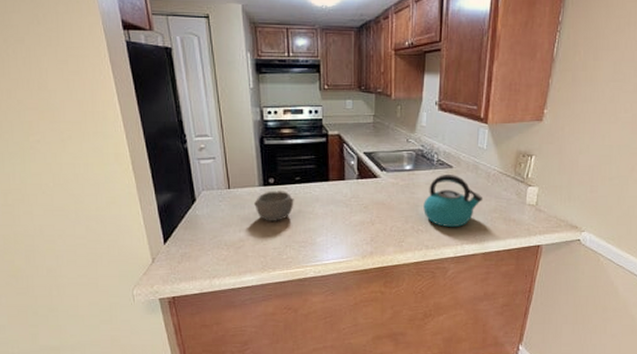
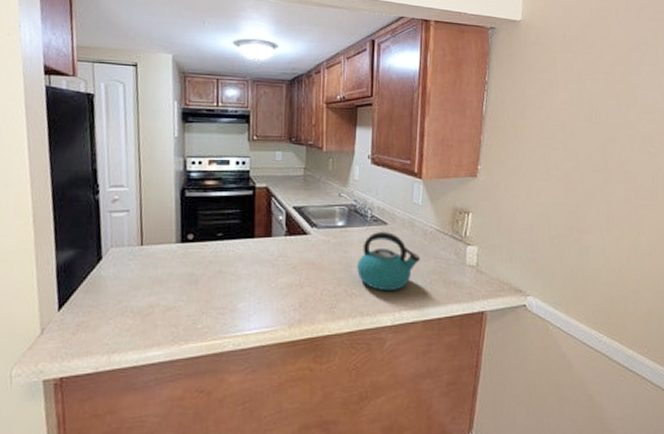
bowl: present [254,191,294,221] -> none [169,248,215,283]

